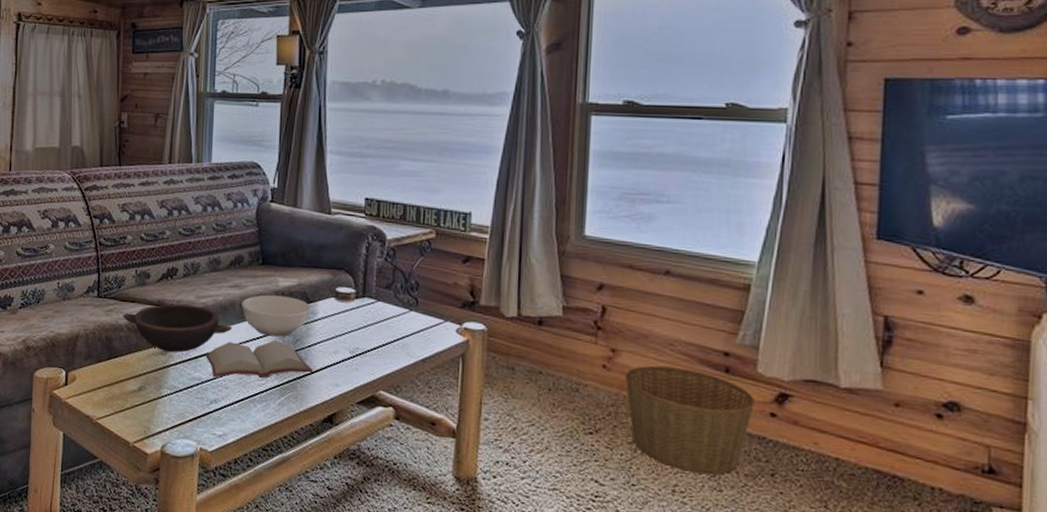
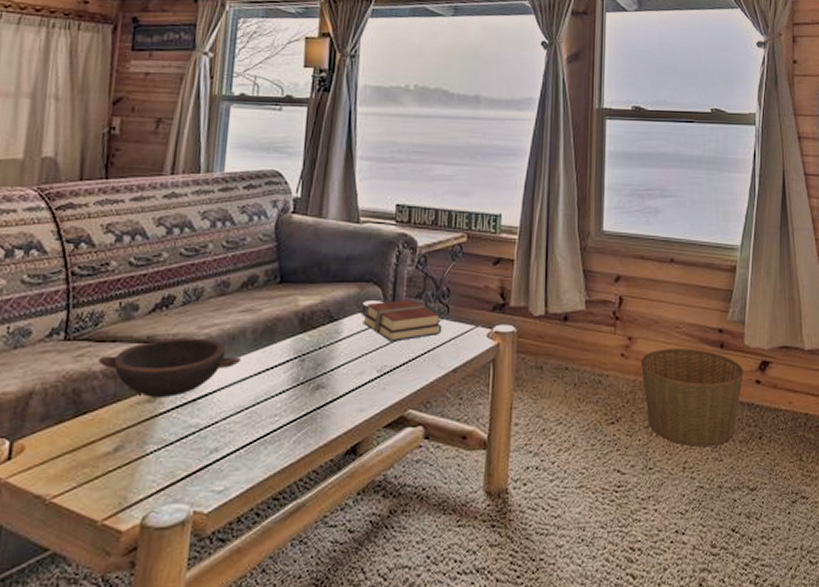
hardback book: present [205,339,314,378] -> none [206,367,336,422]
bowl: present [242,294,311,337] -> none [253,316,335,364]
books: none [336,288,411,327] -> present [363,299,442,342]

